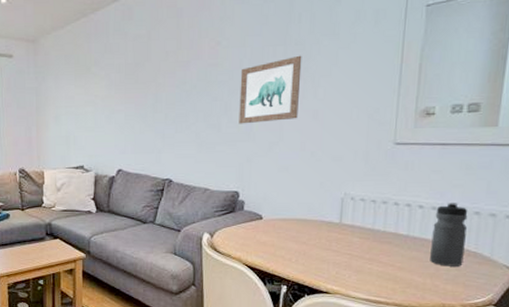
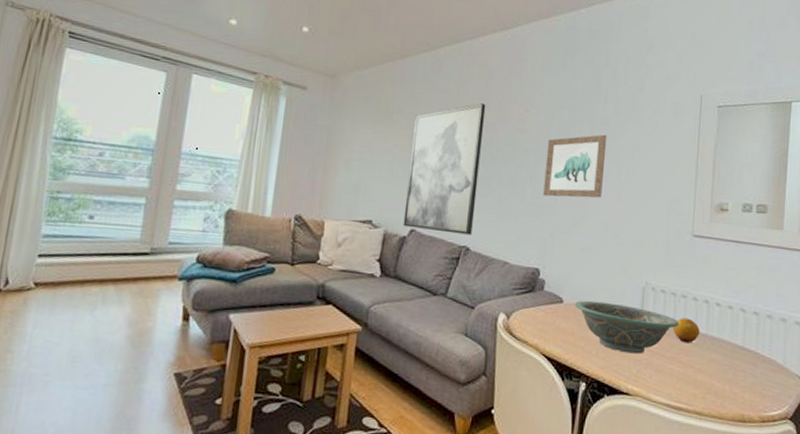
wall art: none [111,44,178,169] -> present [403,103,486,235]
decorative bowl: none [274,215,379,258] -> present [575,300,679,354]
fruit: none [373,222,401,245] -> present [673,317,700,344]
water bottle: present [430,201,468,267] -> none [728,302,761,373]

